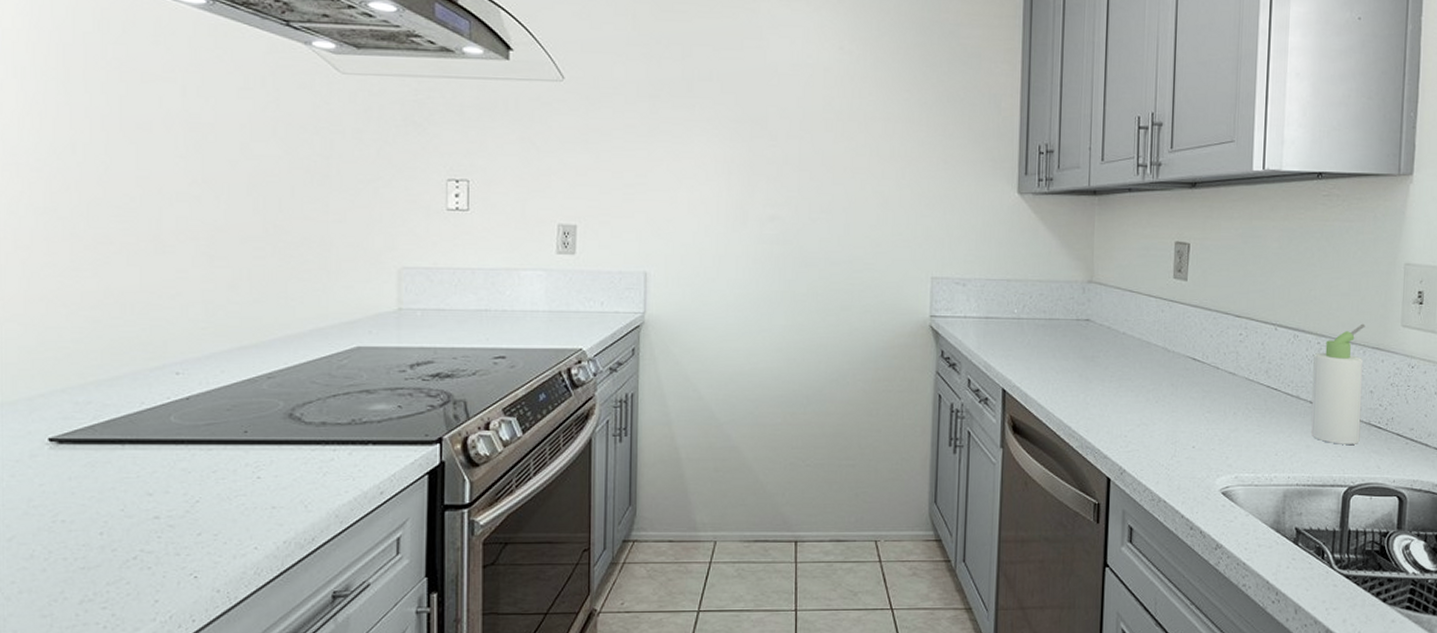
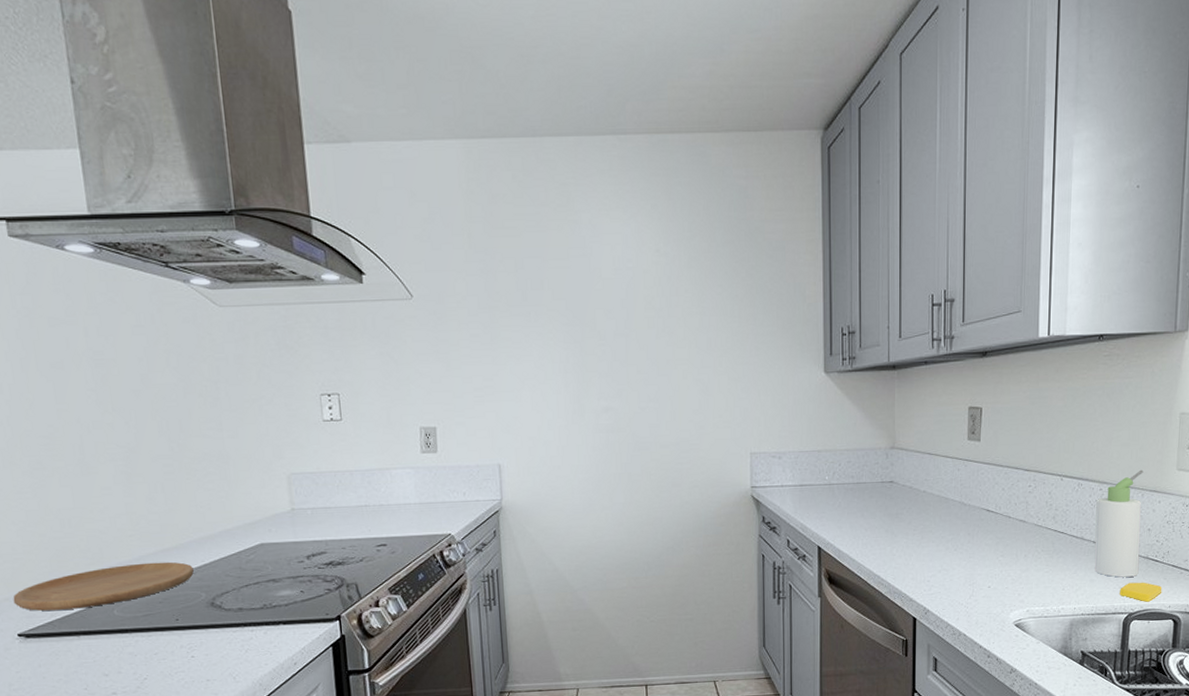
cutting board: none [50,361,273,412] -> present [13,562,194,611]
sponge: none [1339,451,1386,474] -> present [1120,582,1162,602]

